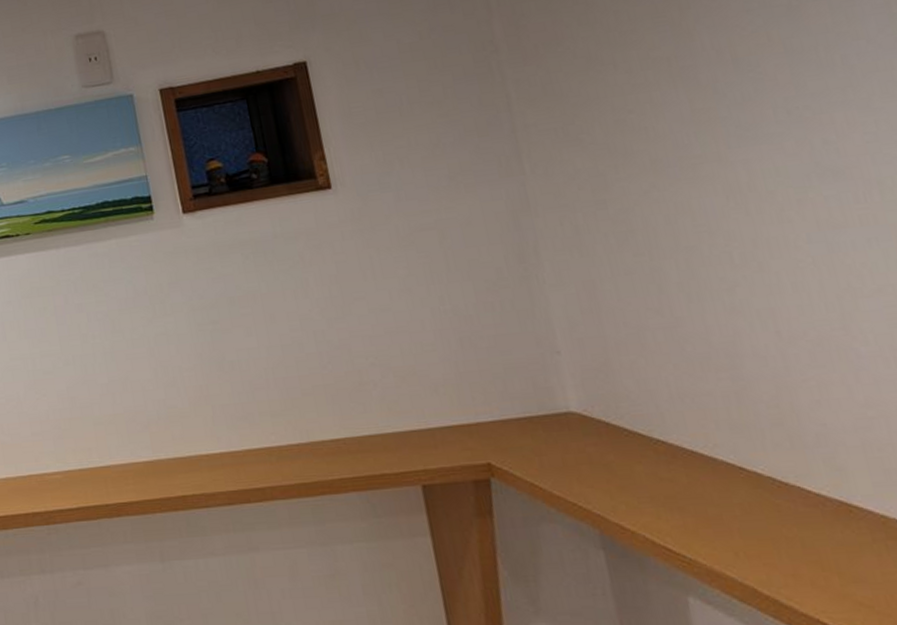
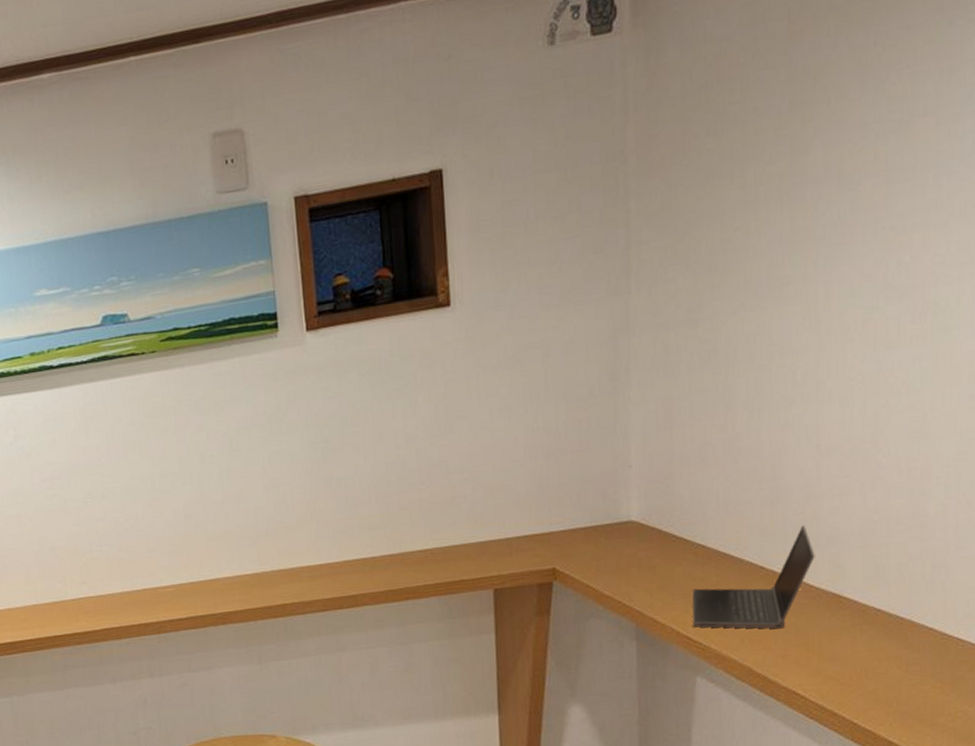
laptop computer: none [661,420,806,542] -> present [692,525,815,629]

